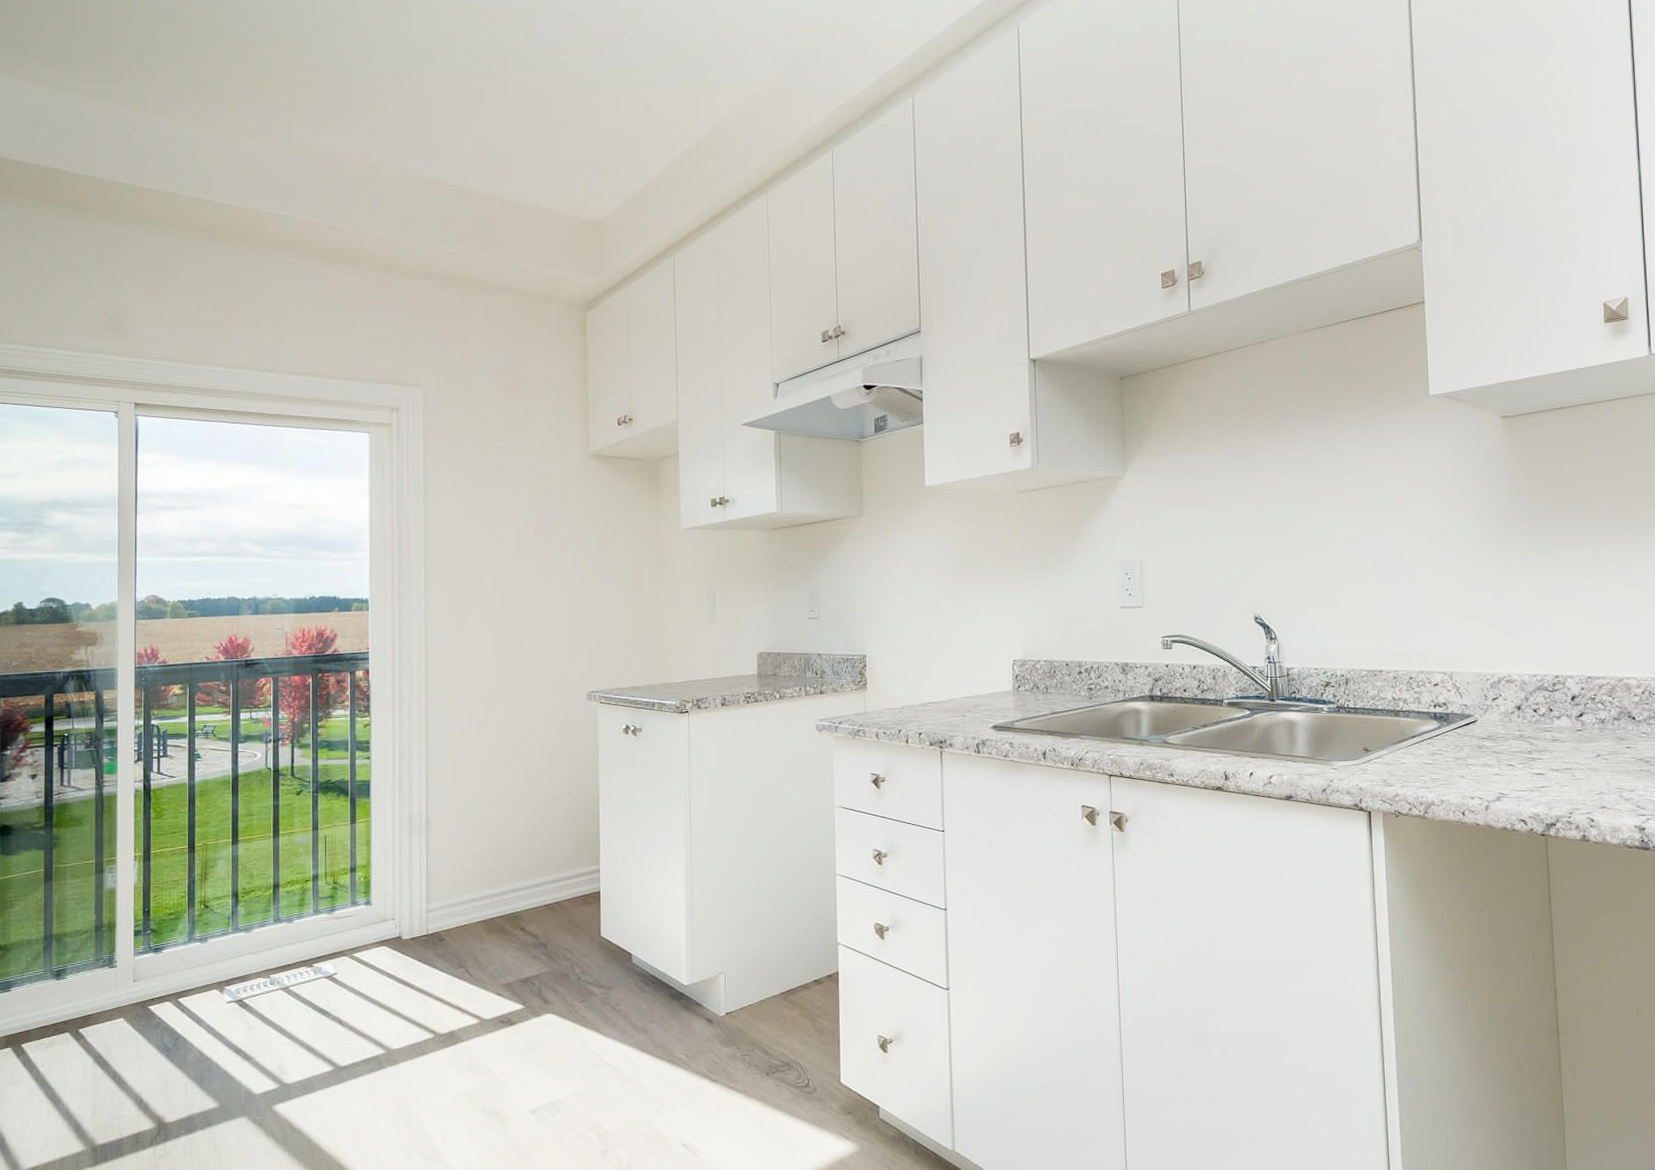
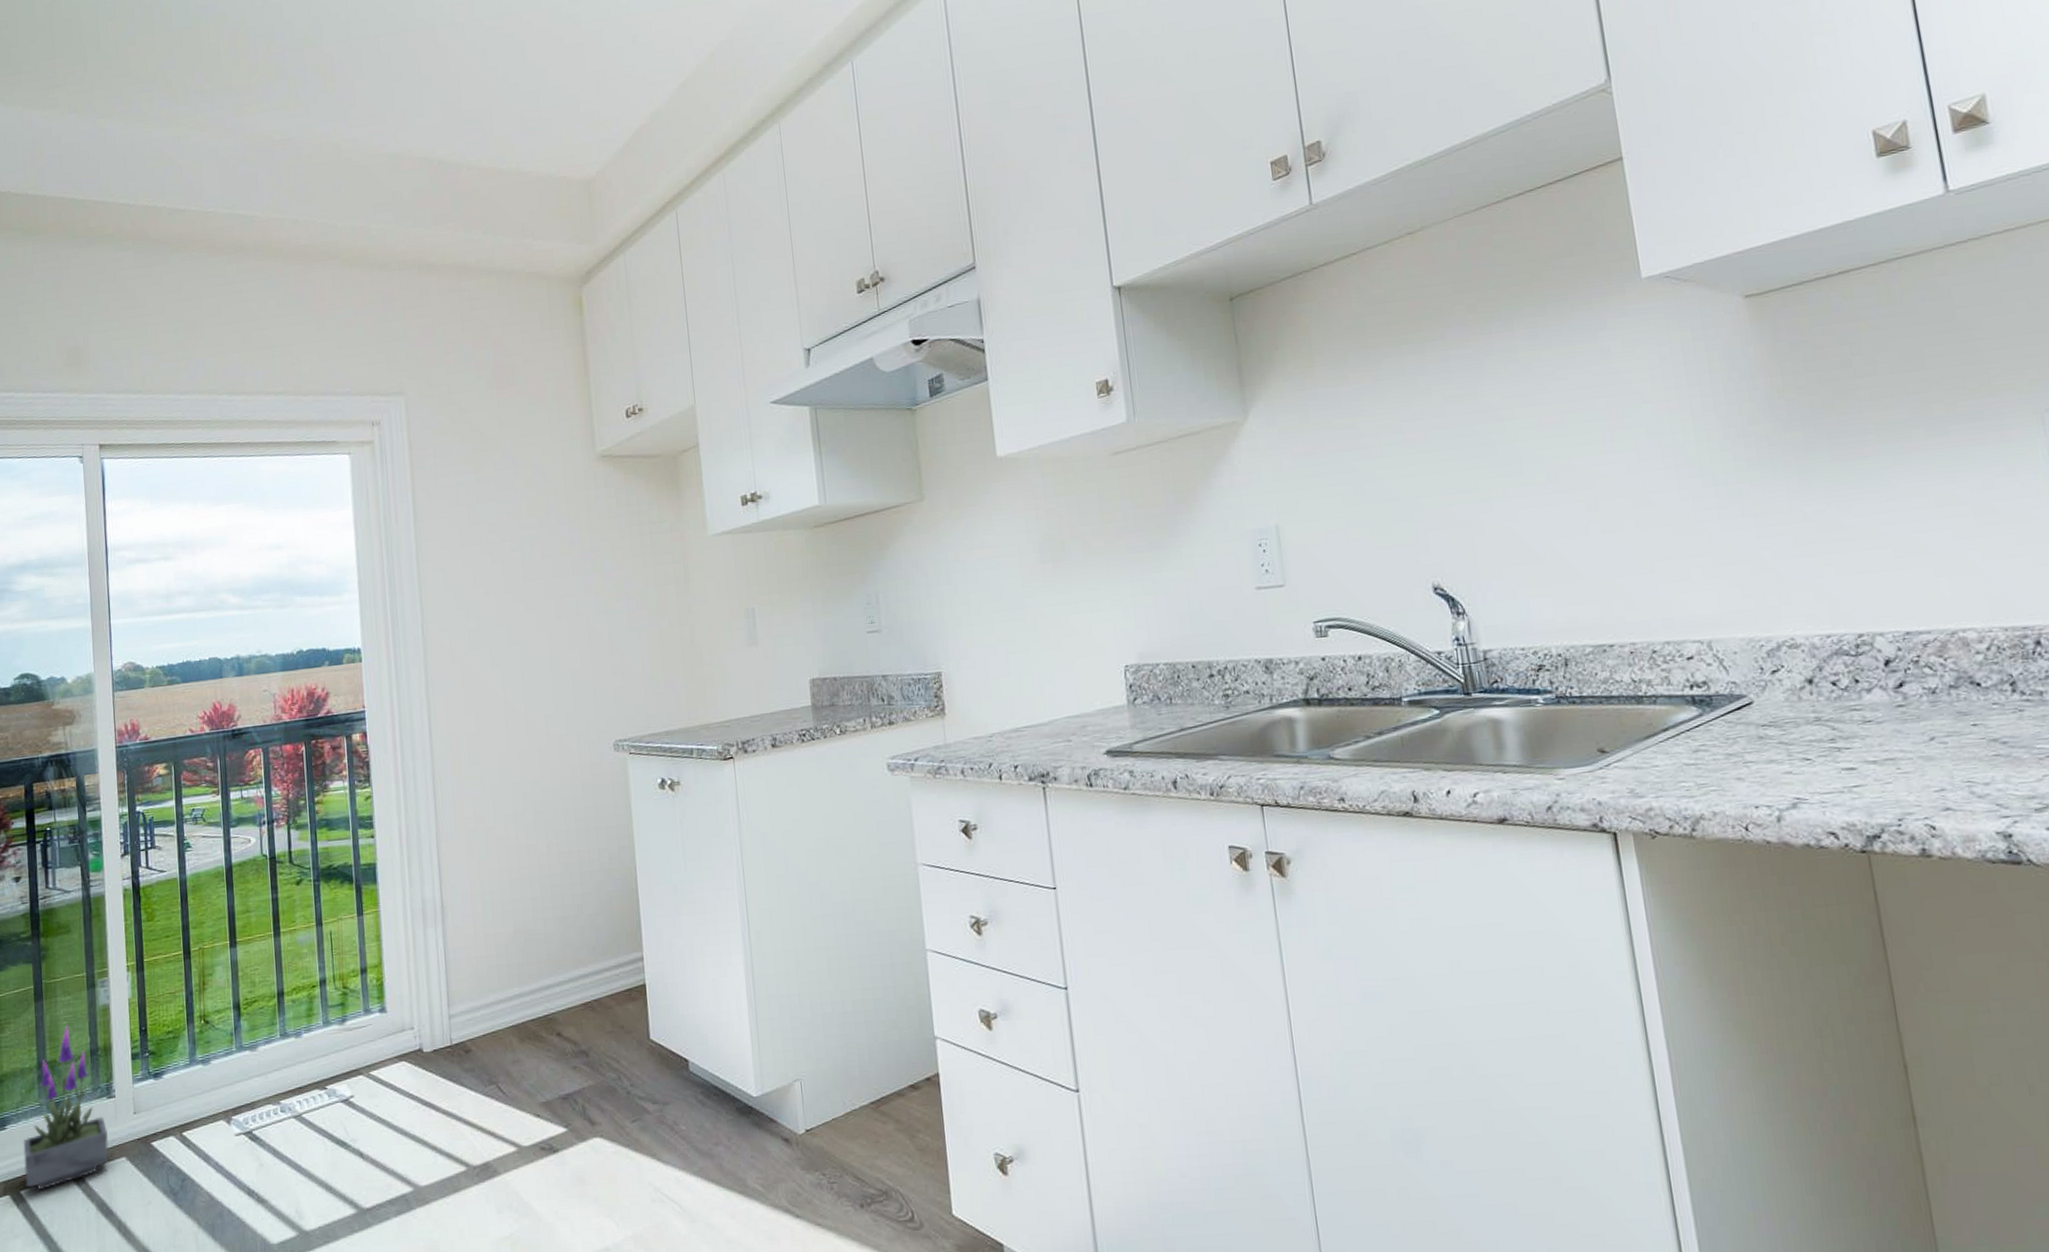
potted plant: none [26,904,109,1043] -> present [23,1025,109,1190]

